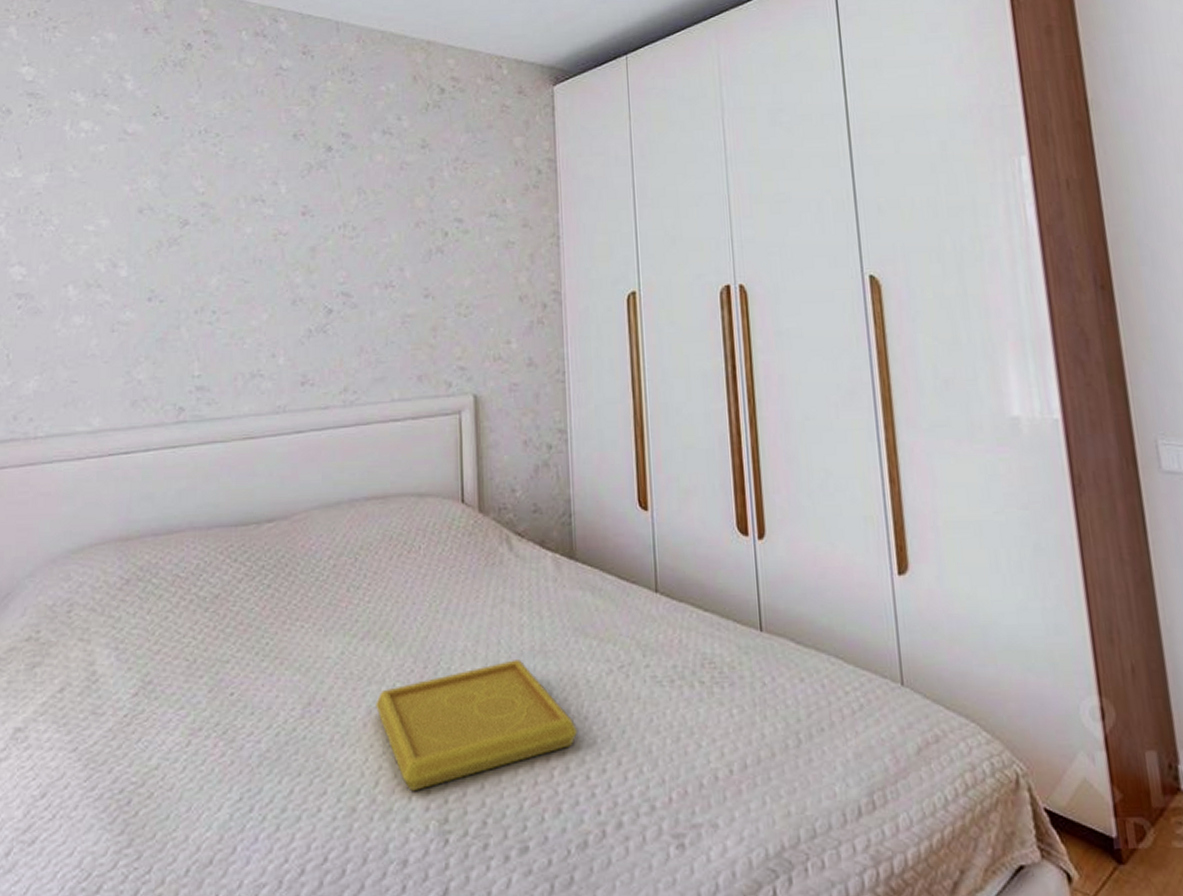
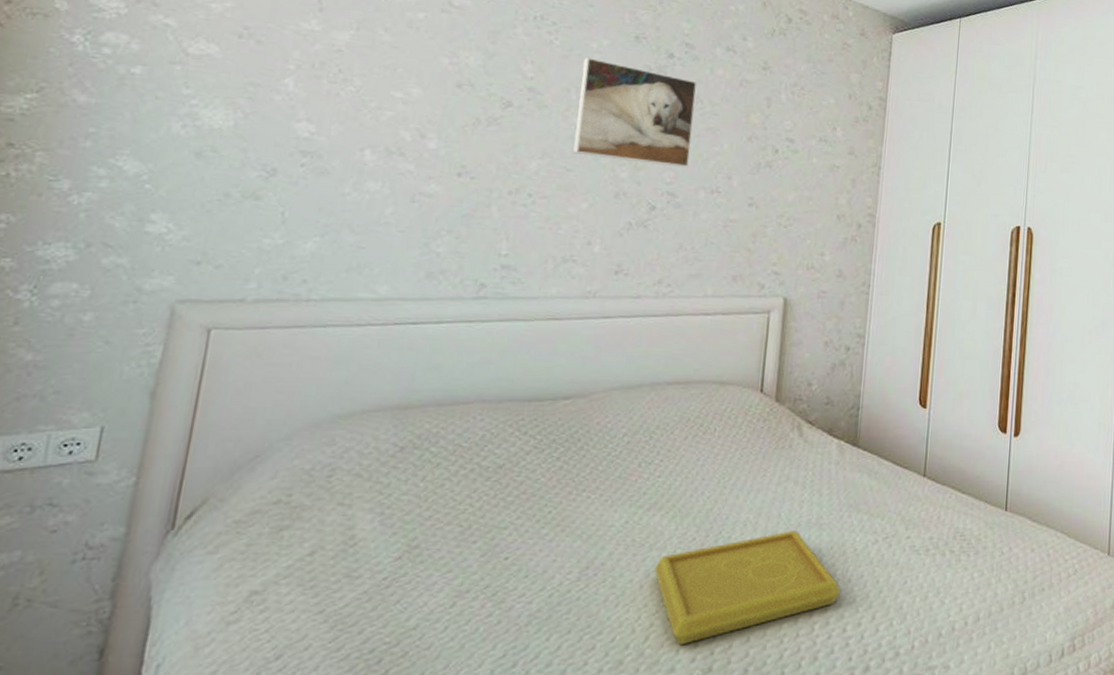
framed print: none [247,163,359,265] -> present [573,57,698,168]

